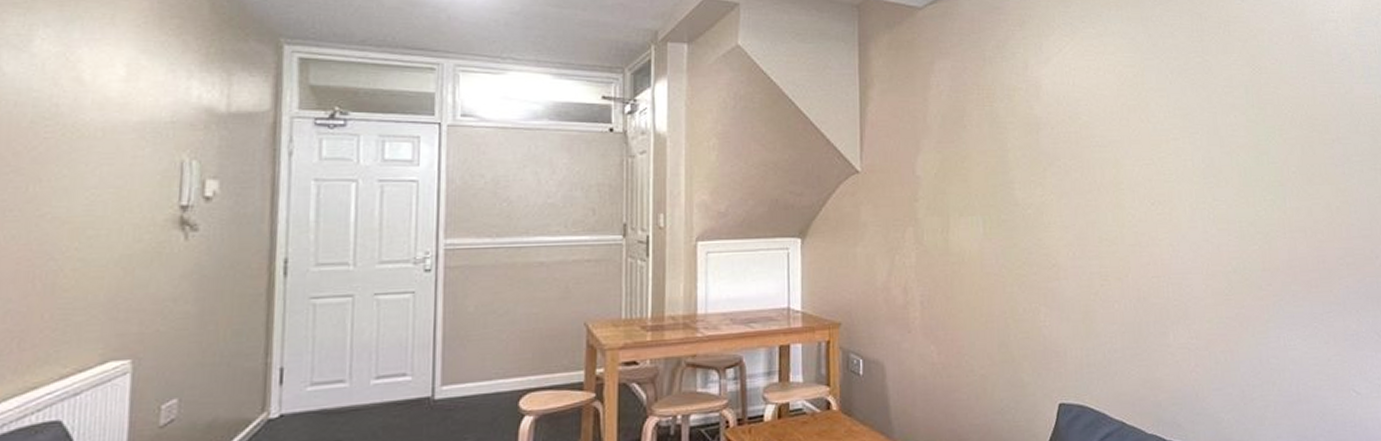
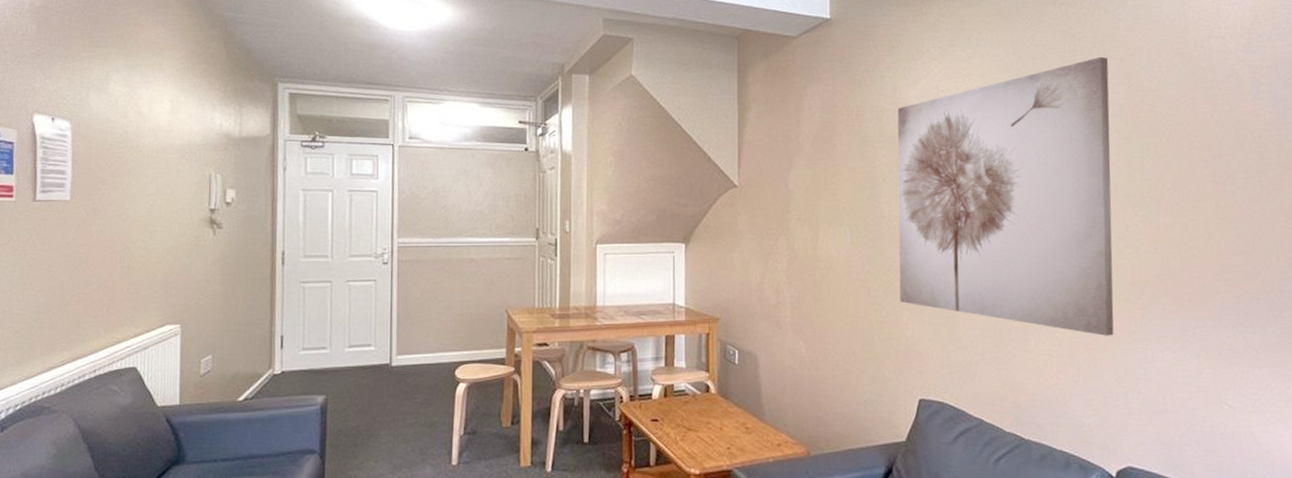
wall art: none [1029,37,1249,326] -> present [897,56,1114,336]

